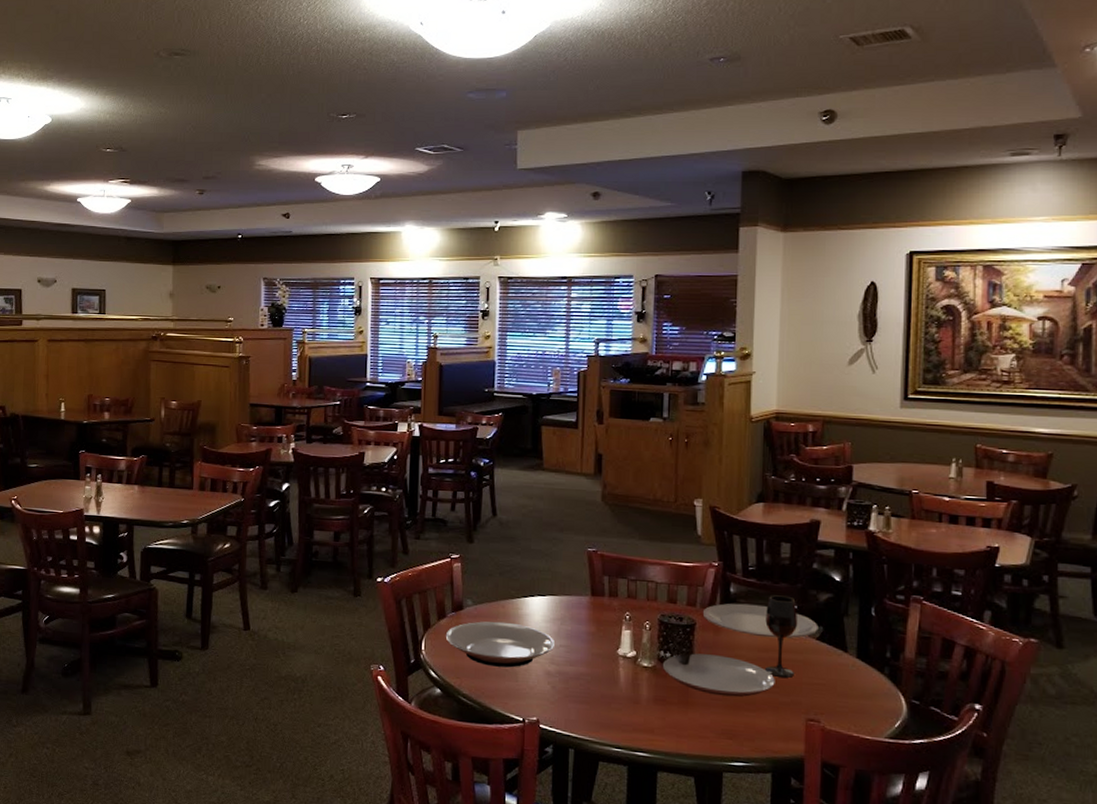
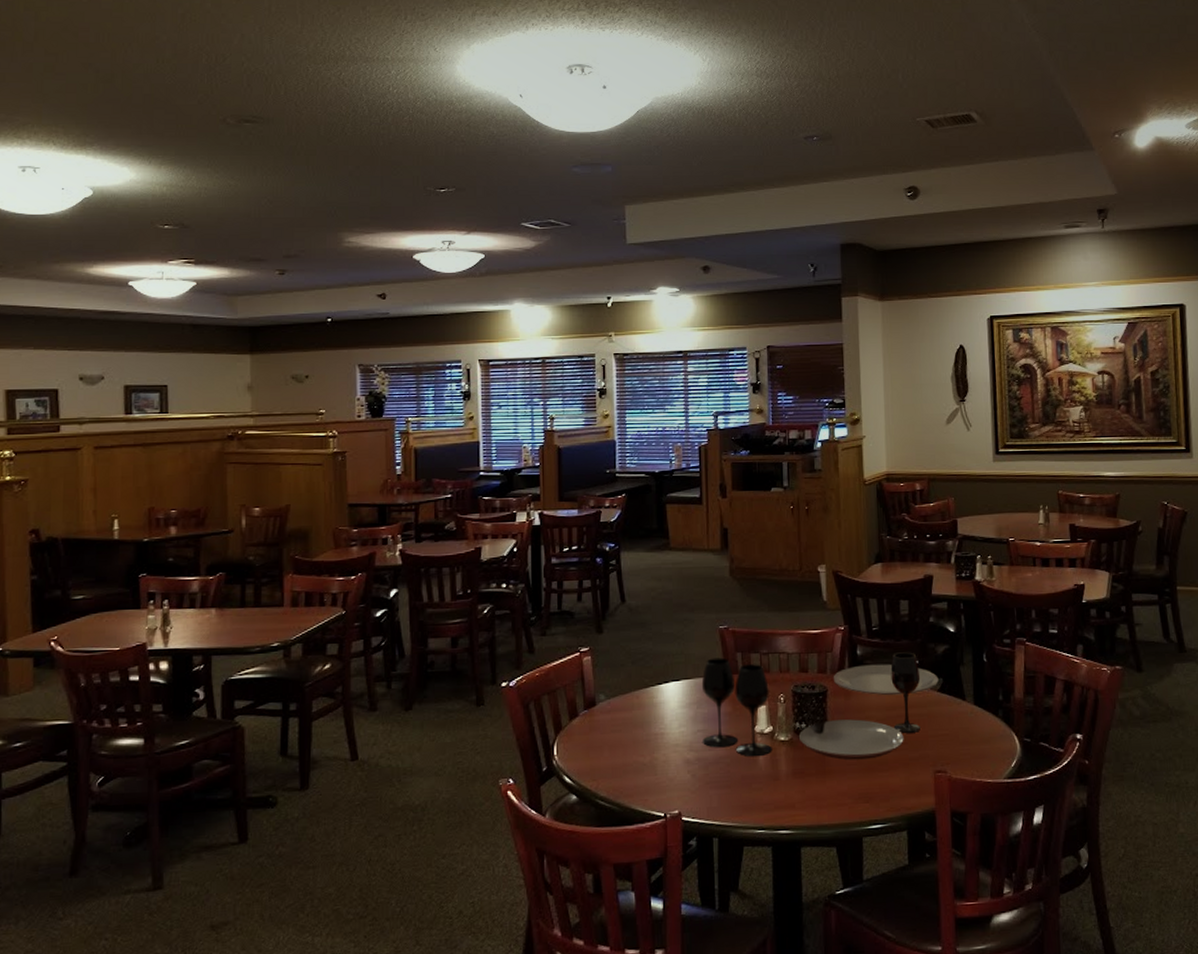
plate: present [445,621,554,668] -> none [578,713,692,763]
wine glass: none [564,578,635,678] -> present [701,657,772,756]

